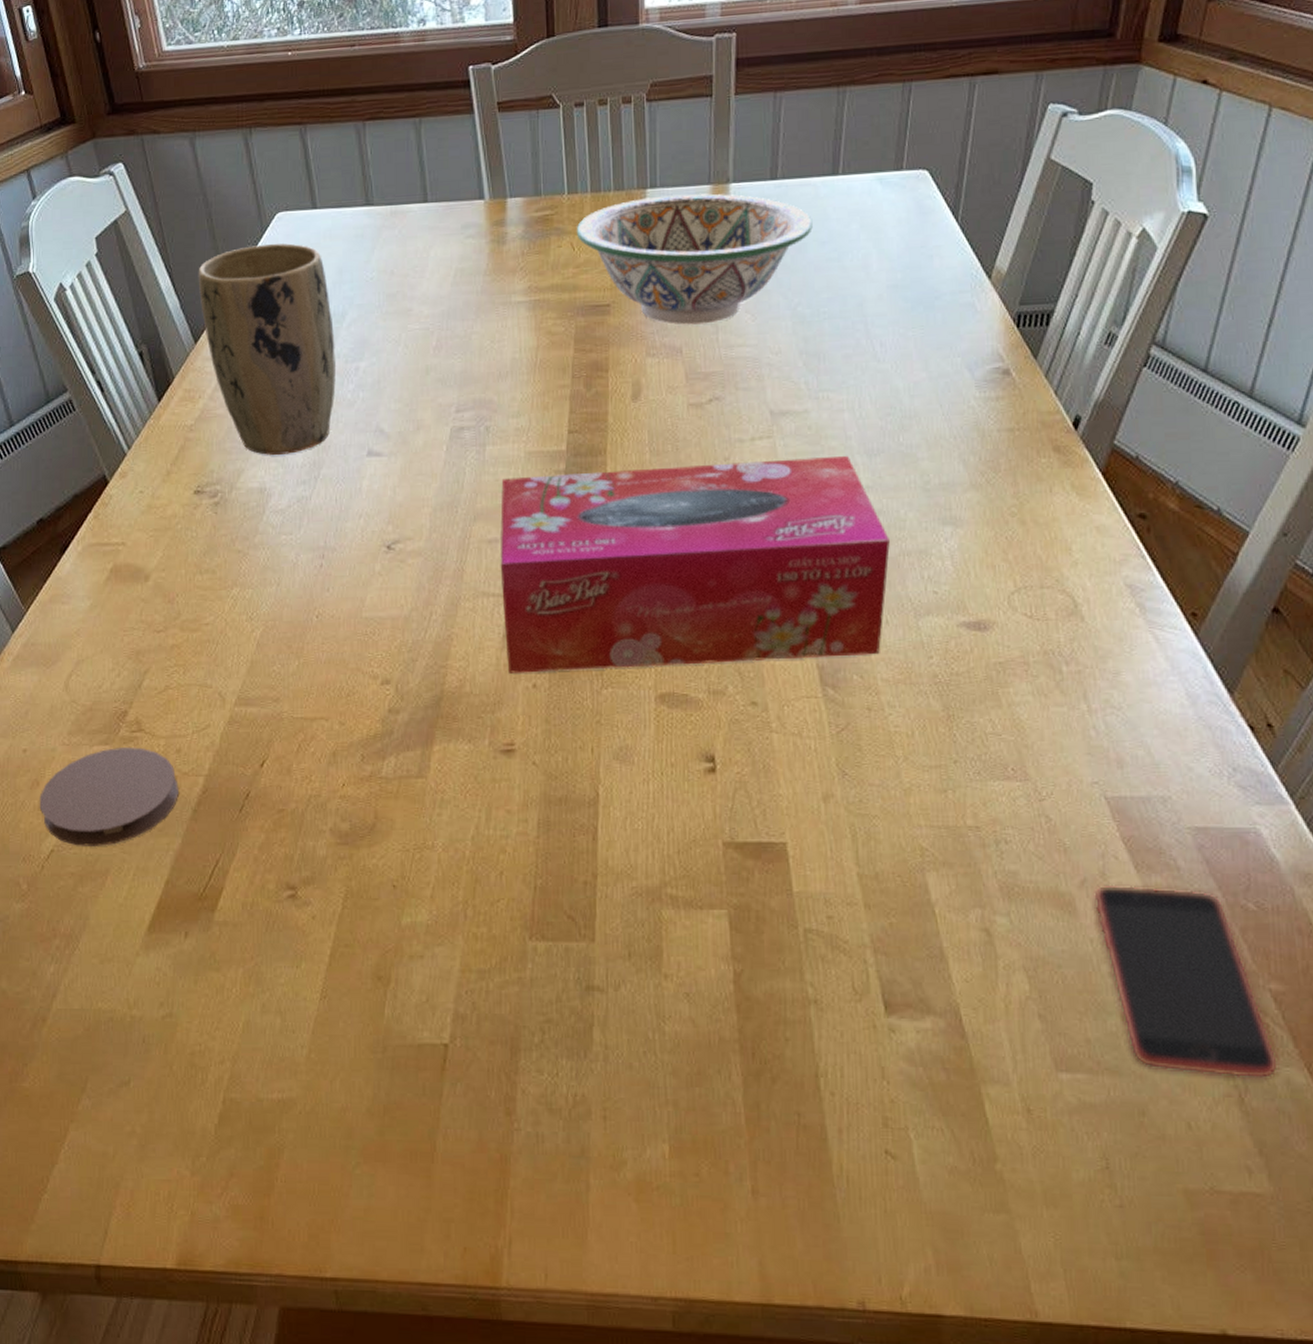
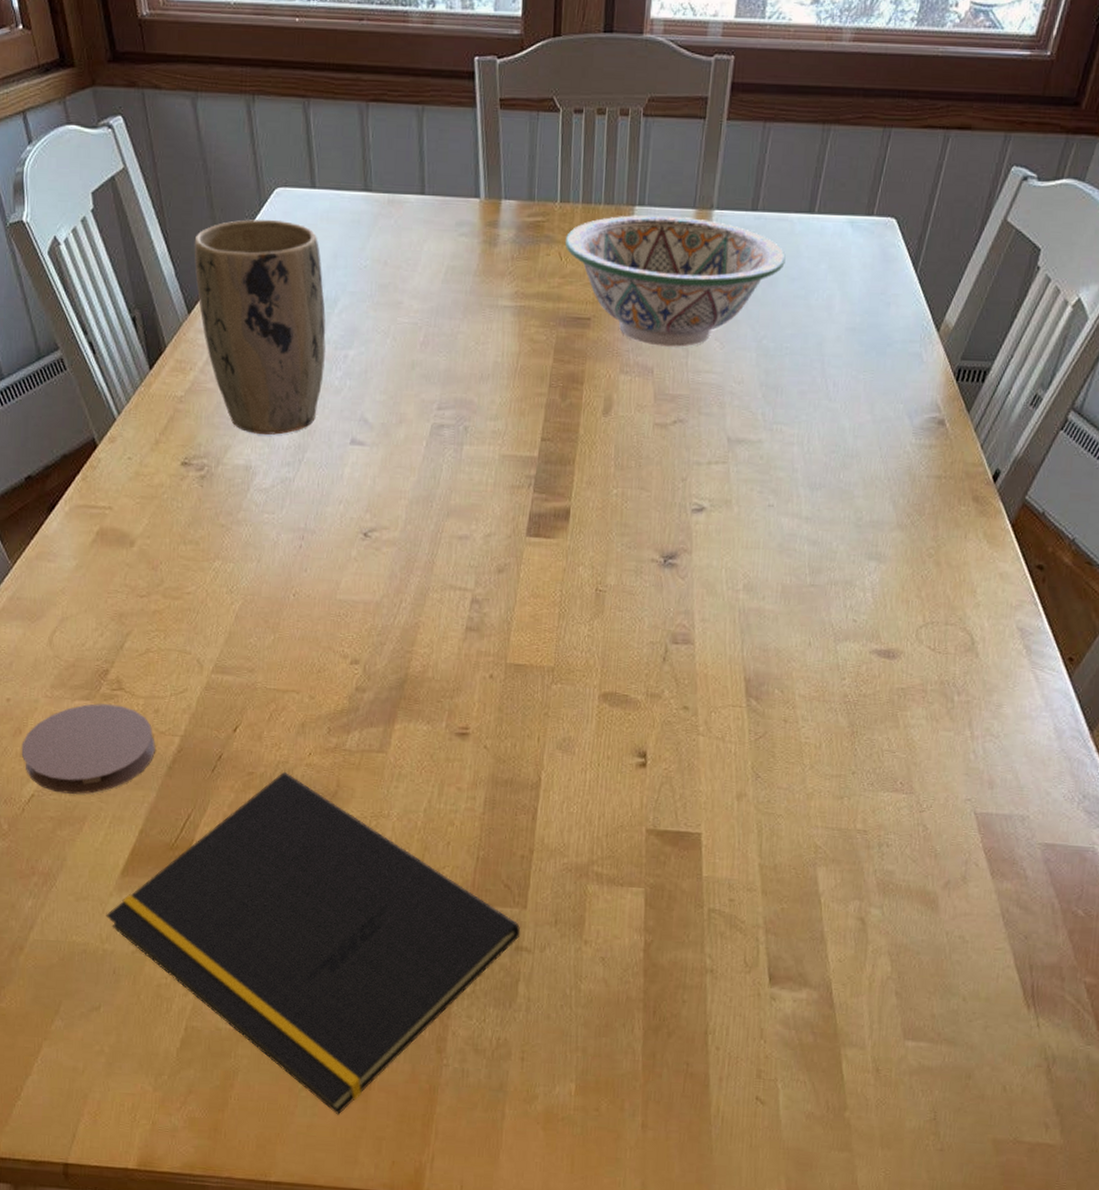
notepad: none [133,806,591,1195] -> present [106,771,521,1115]
tissue box: present [500,455,890,673] -> none [468,478,821,673]
smartphone: present [1094,884,1279,1079] -> none [953,887,1083,1054]

